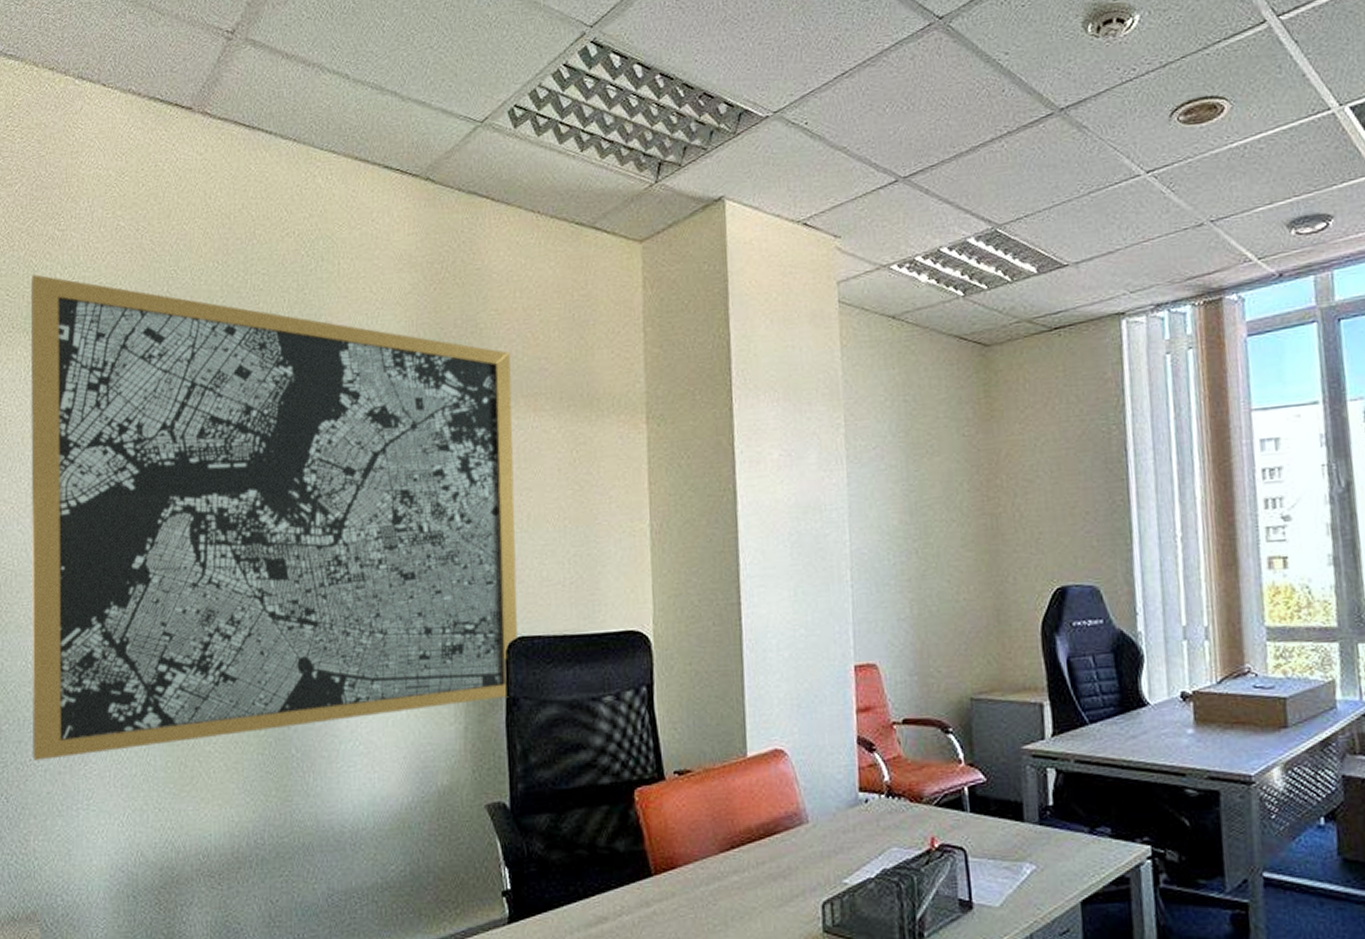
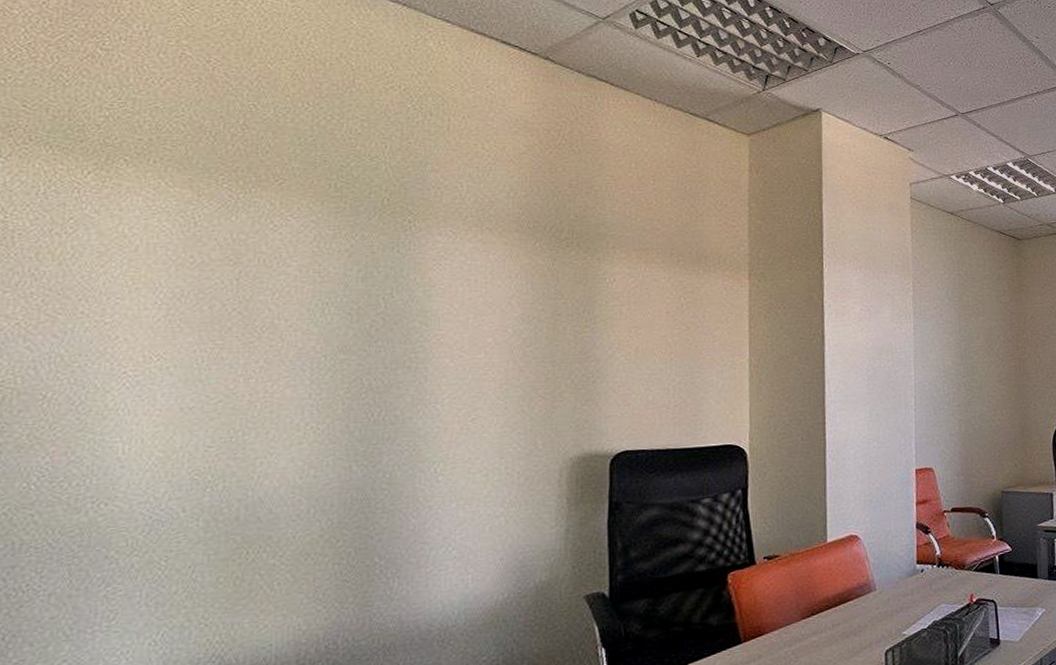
wall art: present [30,273,518,761] -> none [31,88,624,585]

